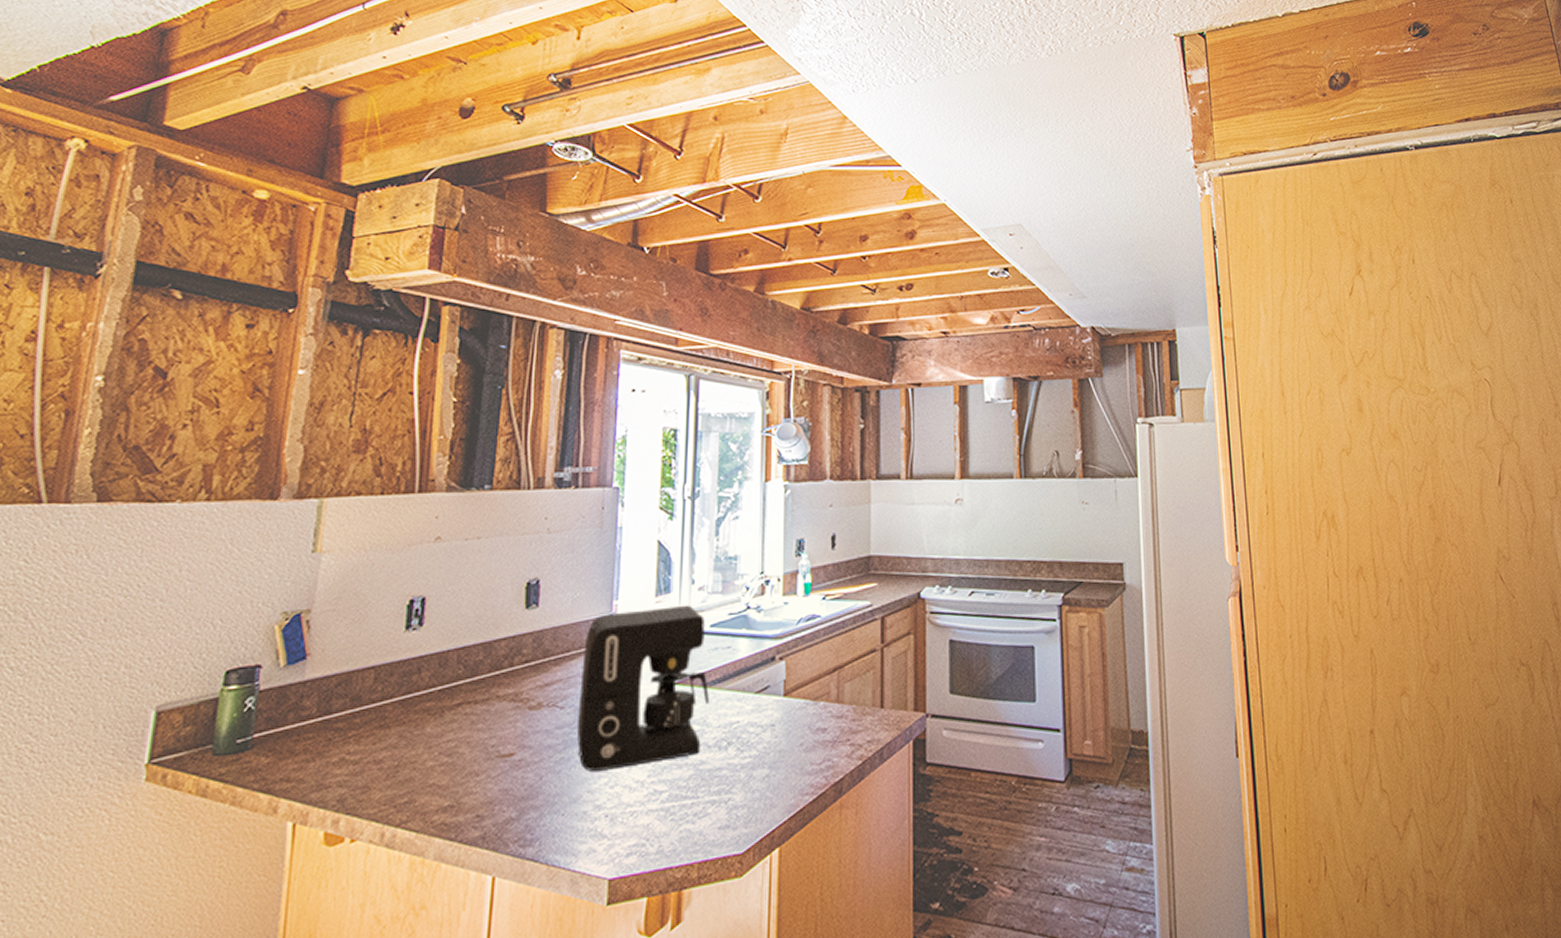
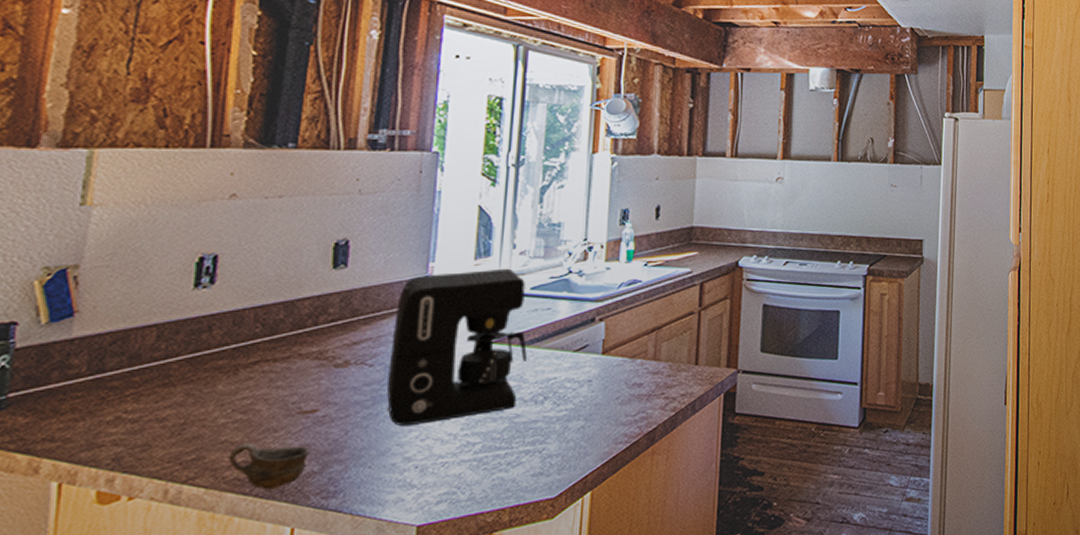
cup: none [436,785,509,837] -> present [228,442,311,491]

